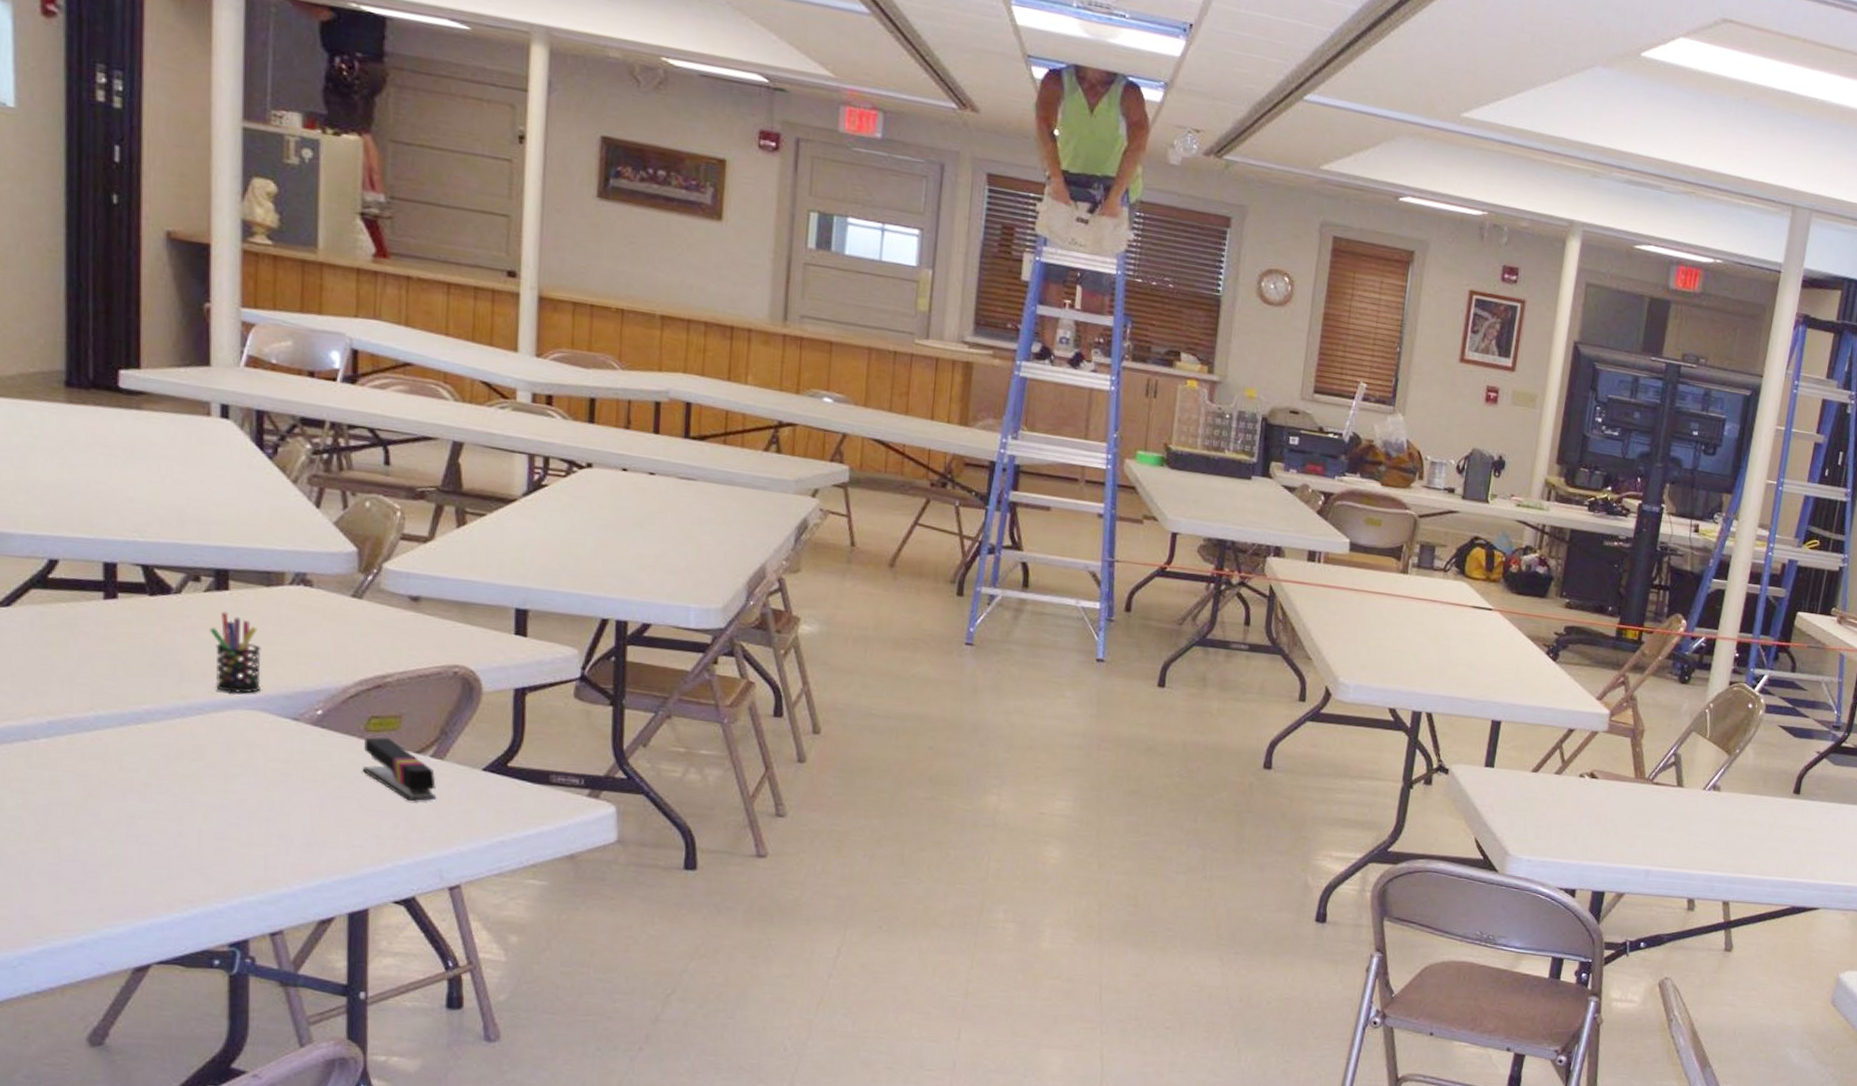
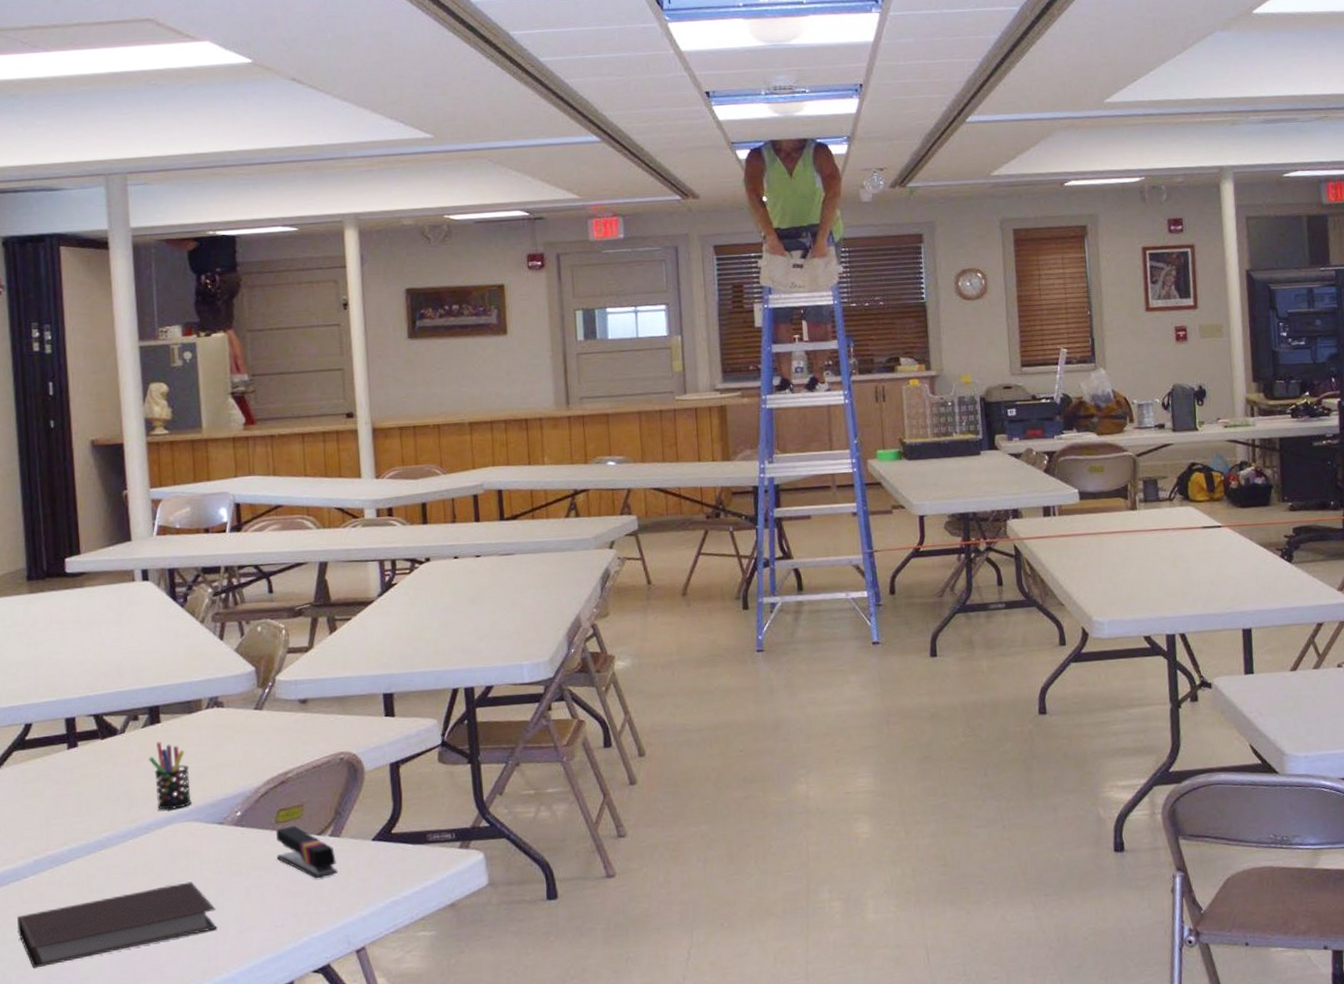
notebook: none [19,778,280,845] -> present [17,881,217,969]

